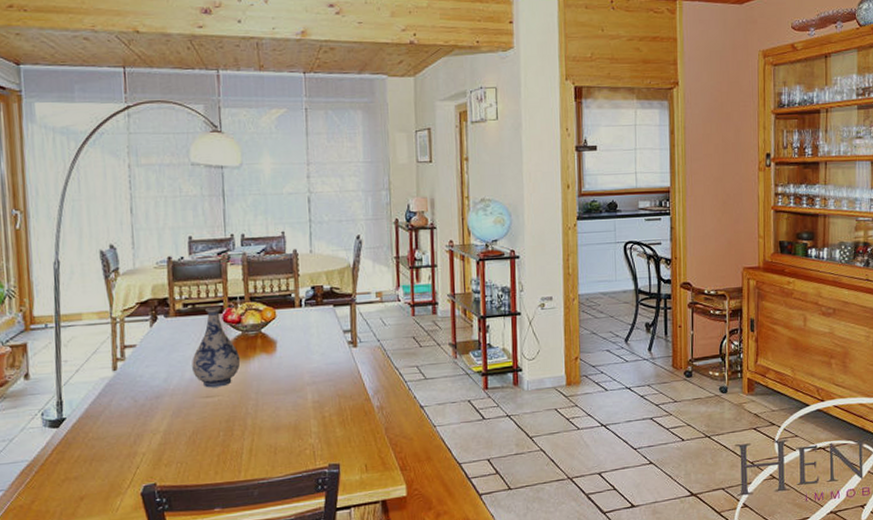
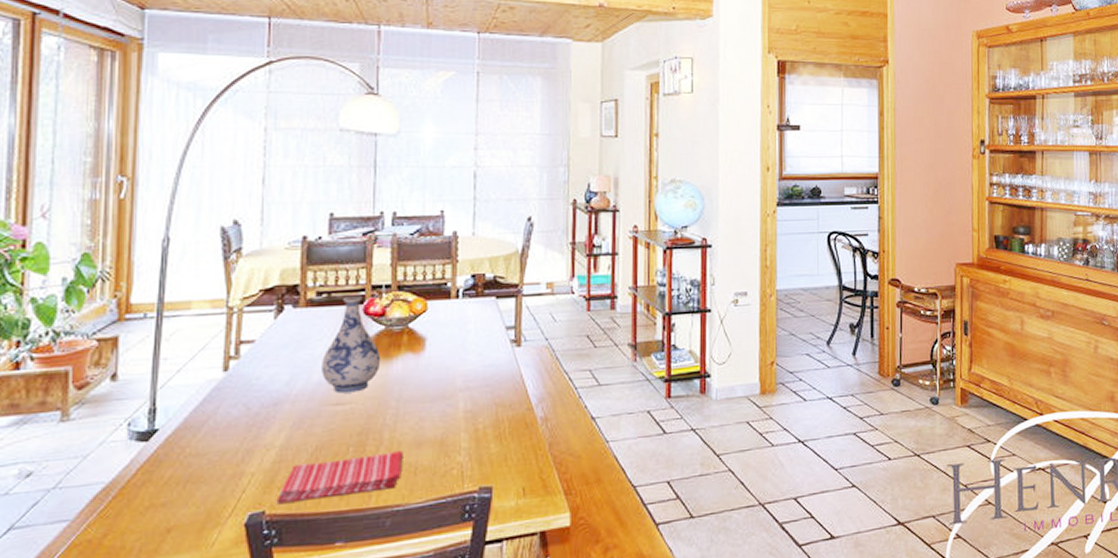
dish towel: none [164,434,265,478] -> present [276,450,403,505]

